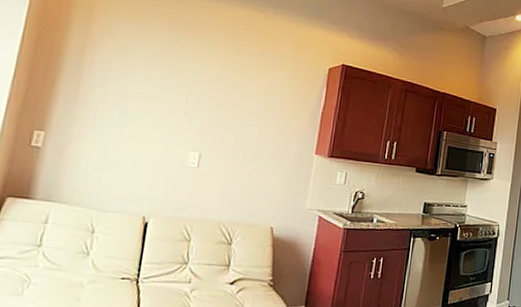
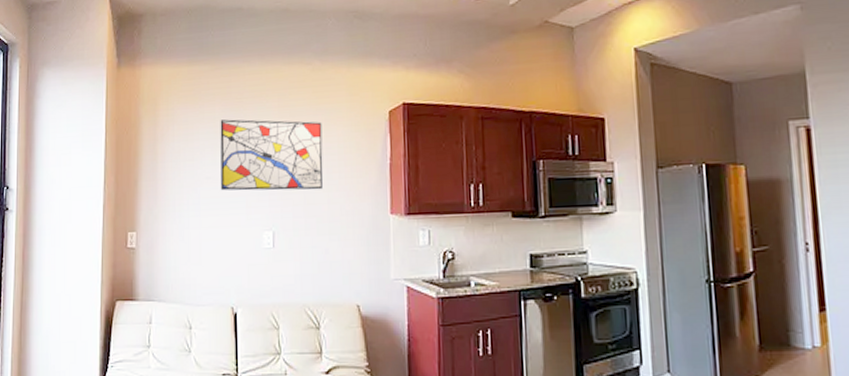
wall art: none [150,42,266,124] -> present [220,119,323,191]

